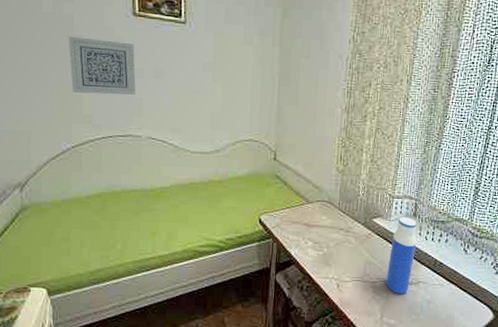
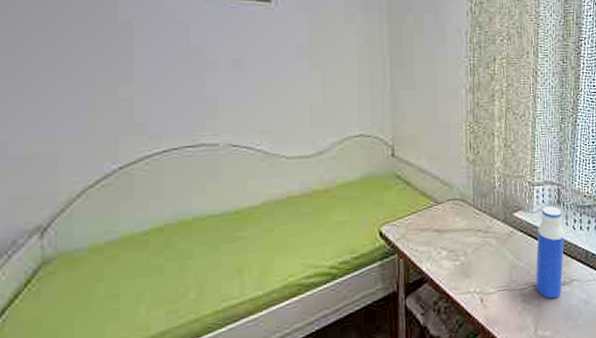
wall art: present [68,36,136,95] -> none [110,24,208,96]

